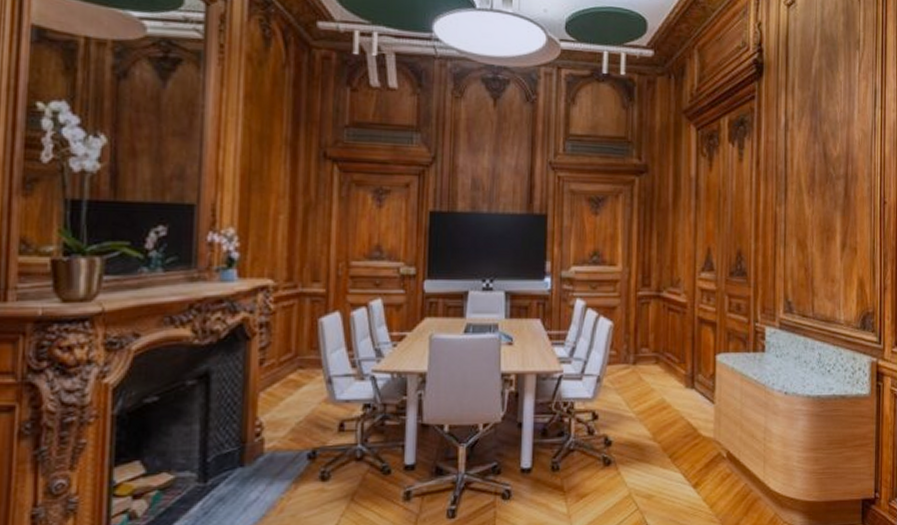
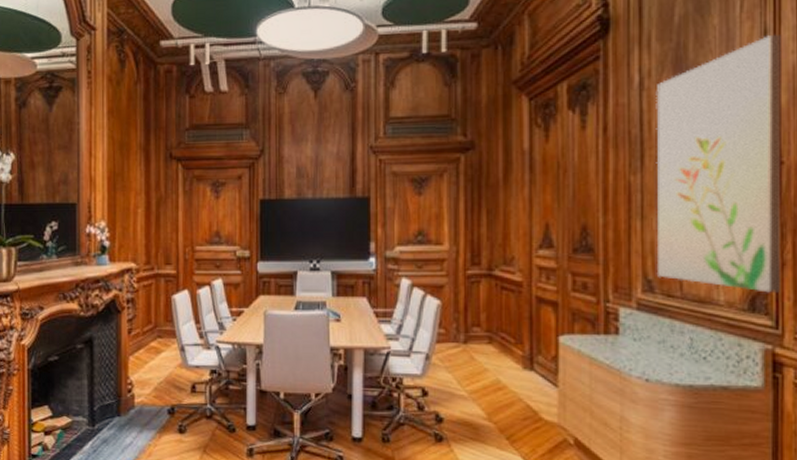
wall art: none [796,95,886,313] -> present [655,35,781,293]

